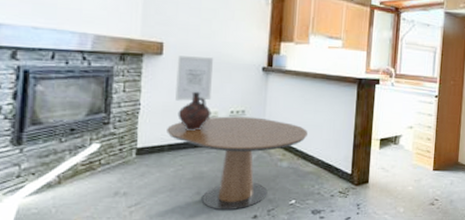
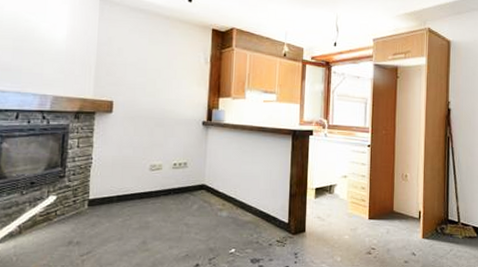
dining table: present [167,116,308,210] -> none [116,168,245,258]
wall art: present [175,56,214,101] -> none [124,113,159,155]
ceramic jug: present [177,91,211,131] -> none [125,145,156,182]

